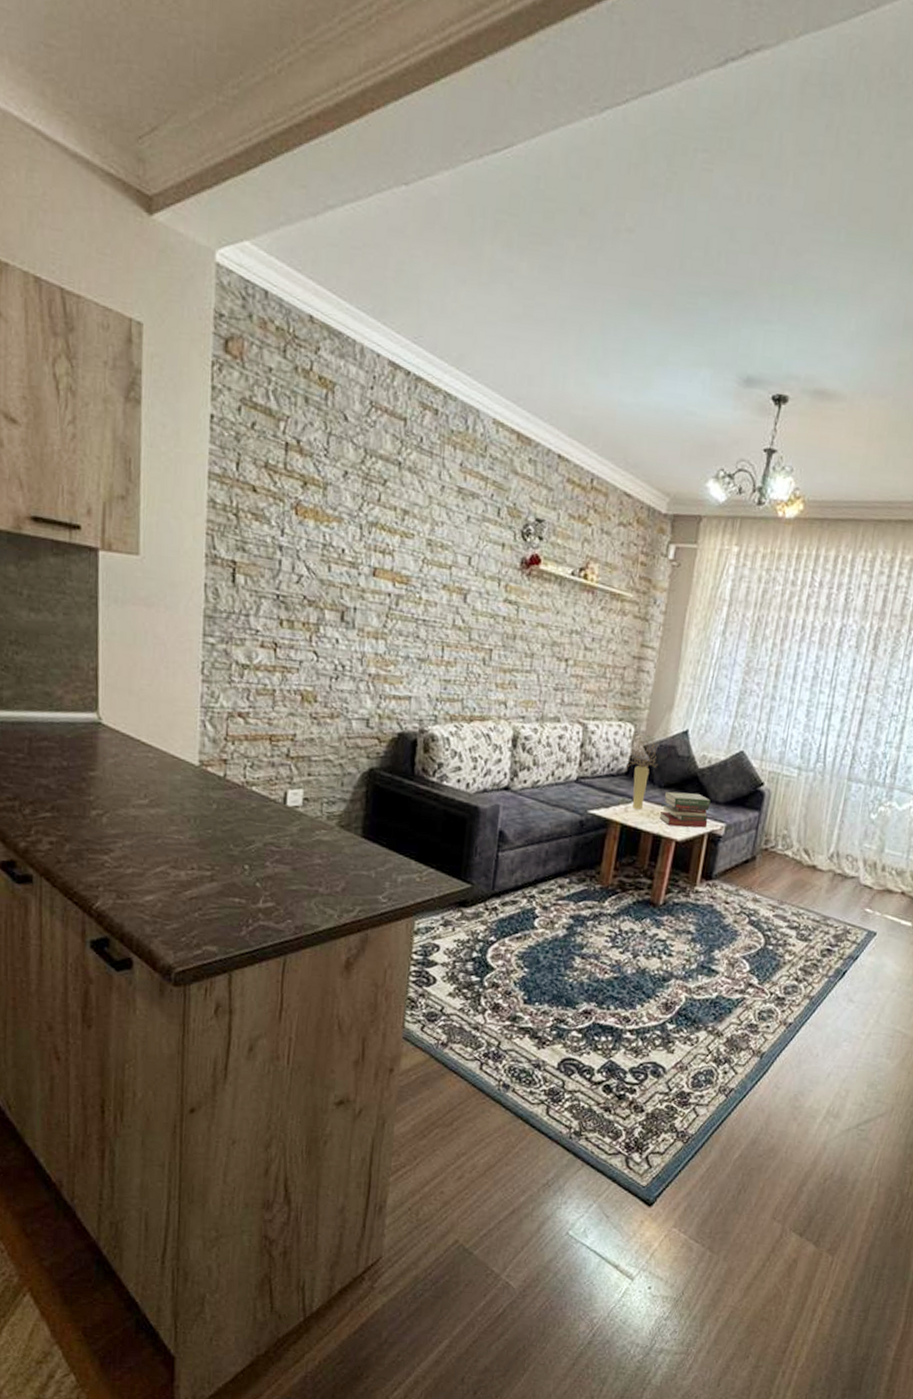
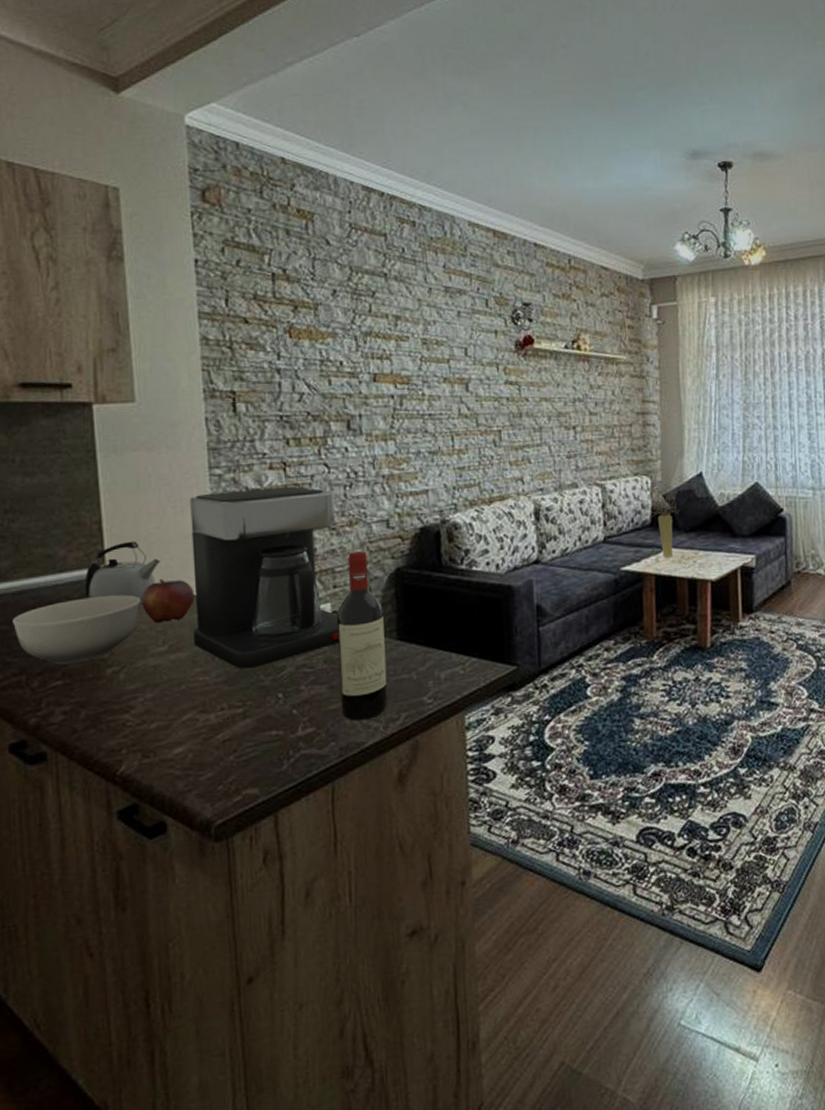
bowl: none [11,739,127,800] -> present [13,594,141,665]
kettle: none [77,693,150,756] -> present [84,541,161,605]
fruit: none [128,735,178,778] -> present [142,578,195,623]
coffee maker: none [172,660,320,837] -> present [190,486,339,669]
wine bottle: none [301,744,352,906] -> present [336,551,388,721]
books: present [659,791,711,828] -> none [690,531,738,568]

